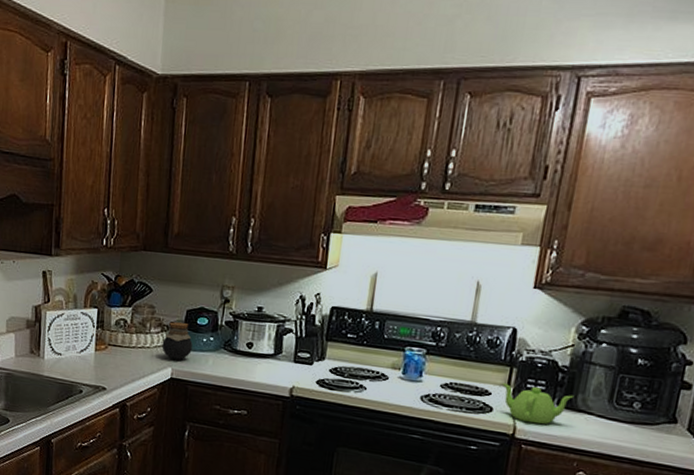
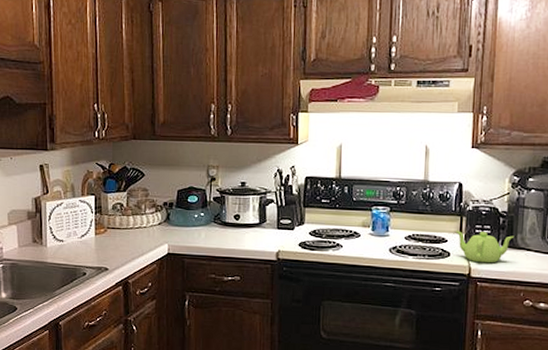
jar: present [162,322,193,360] -> none [157,202,185,236]

